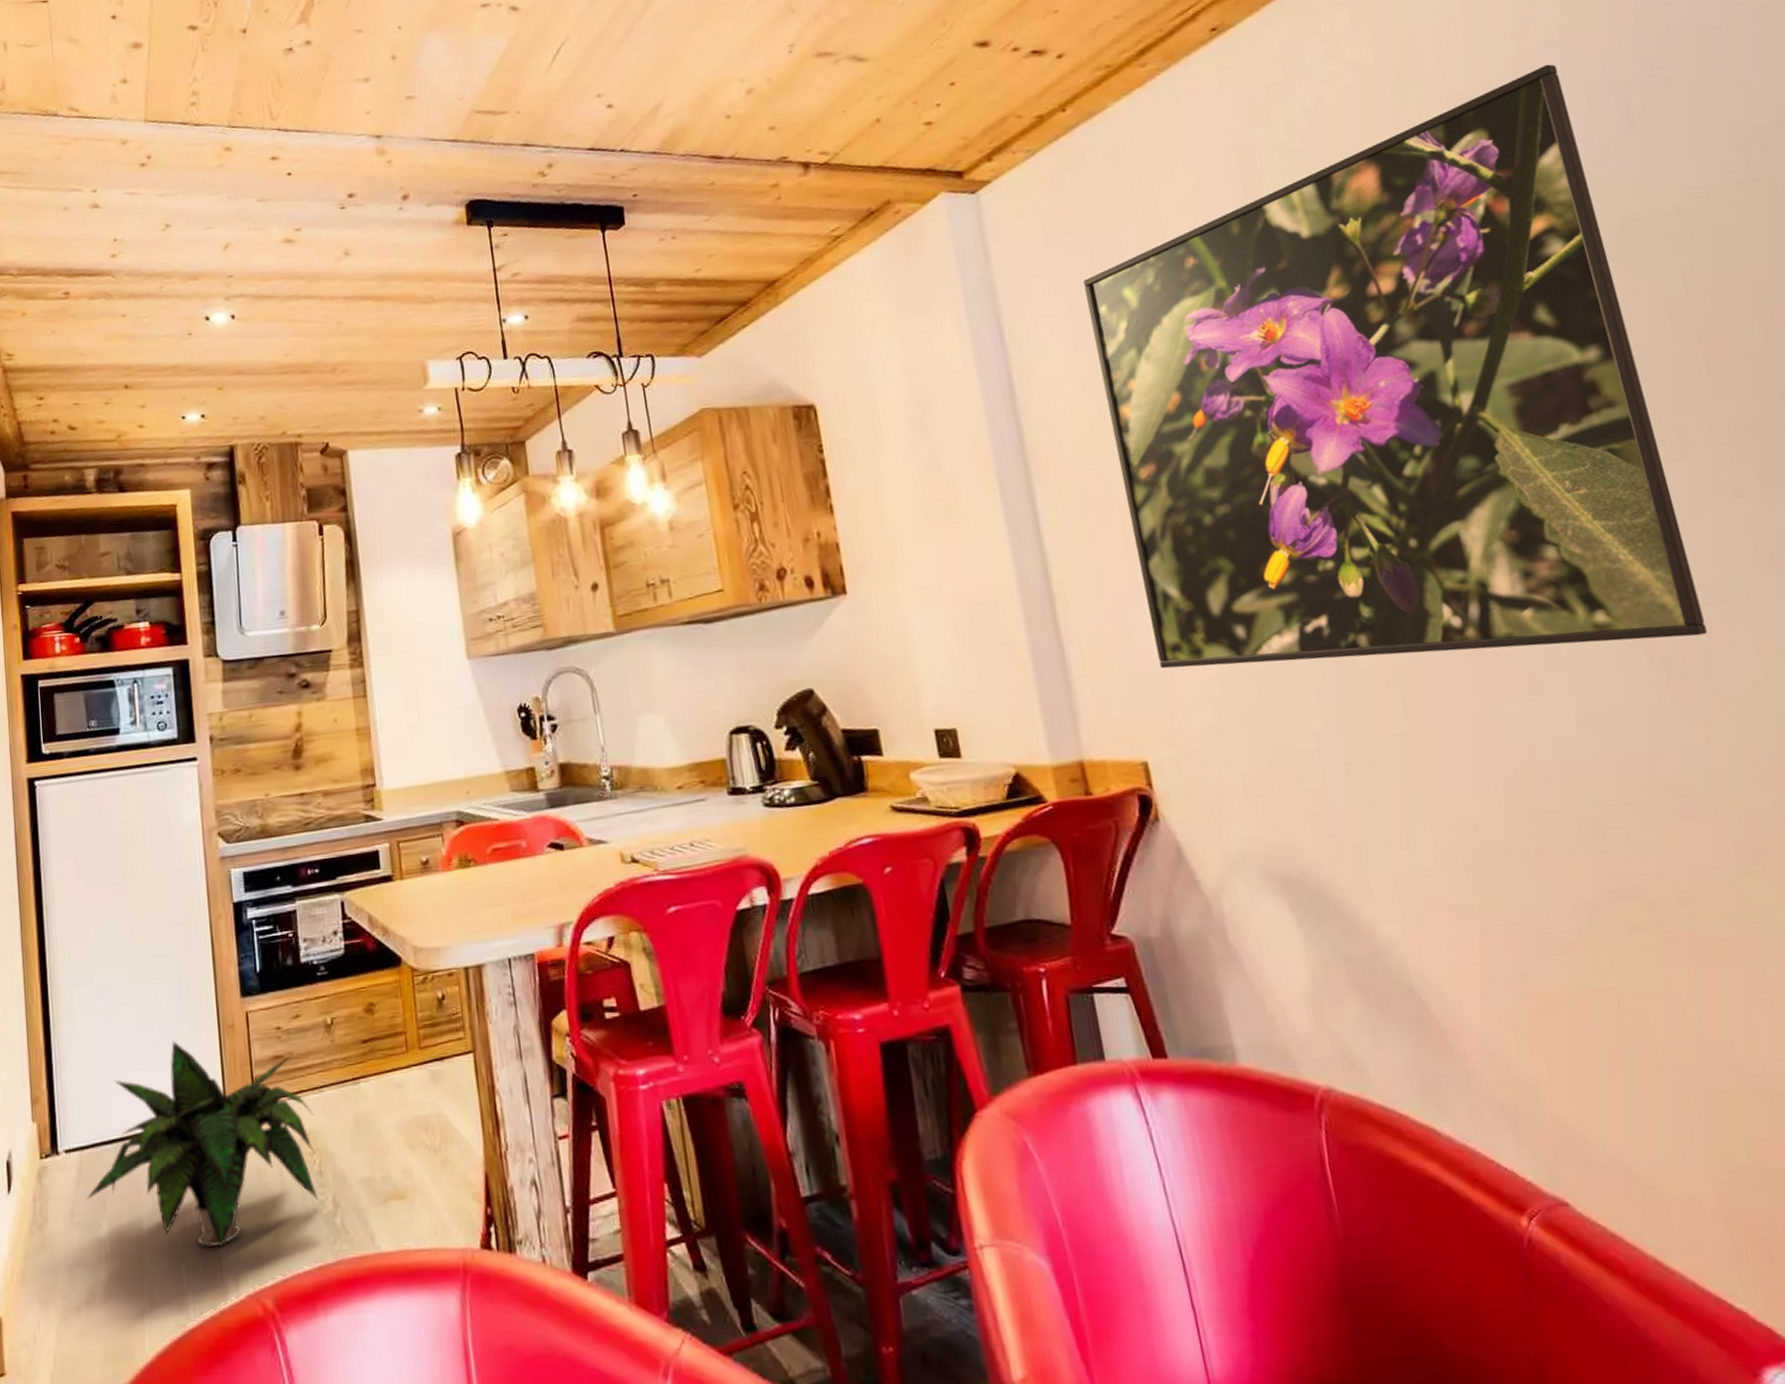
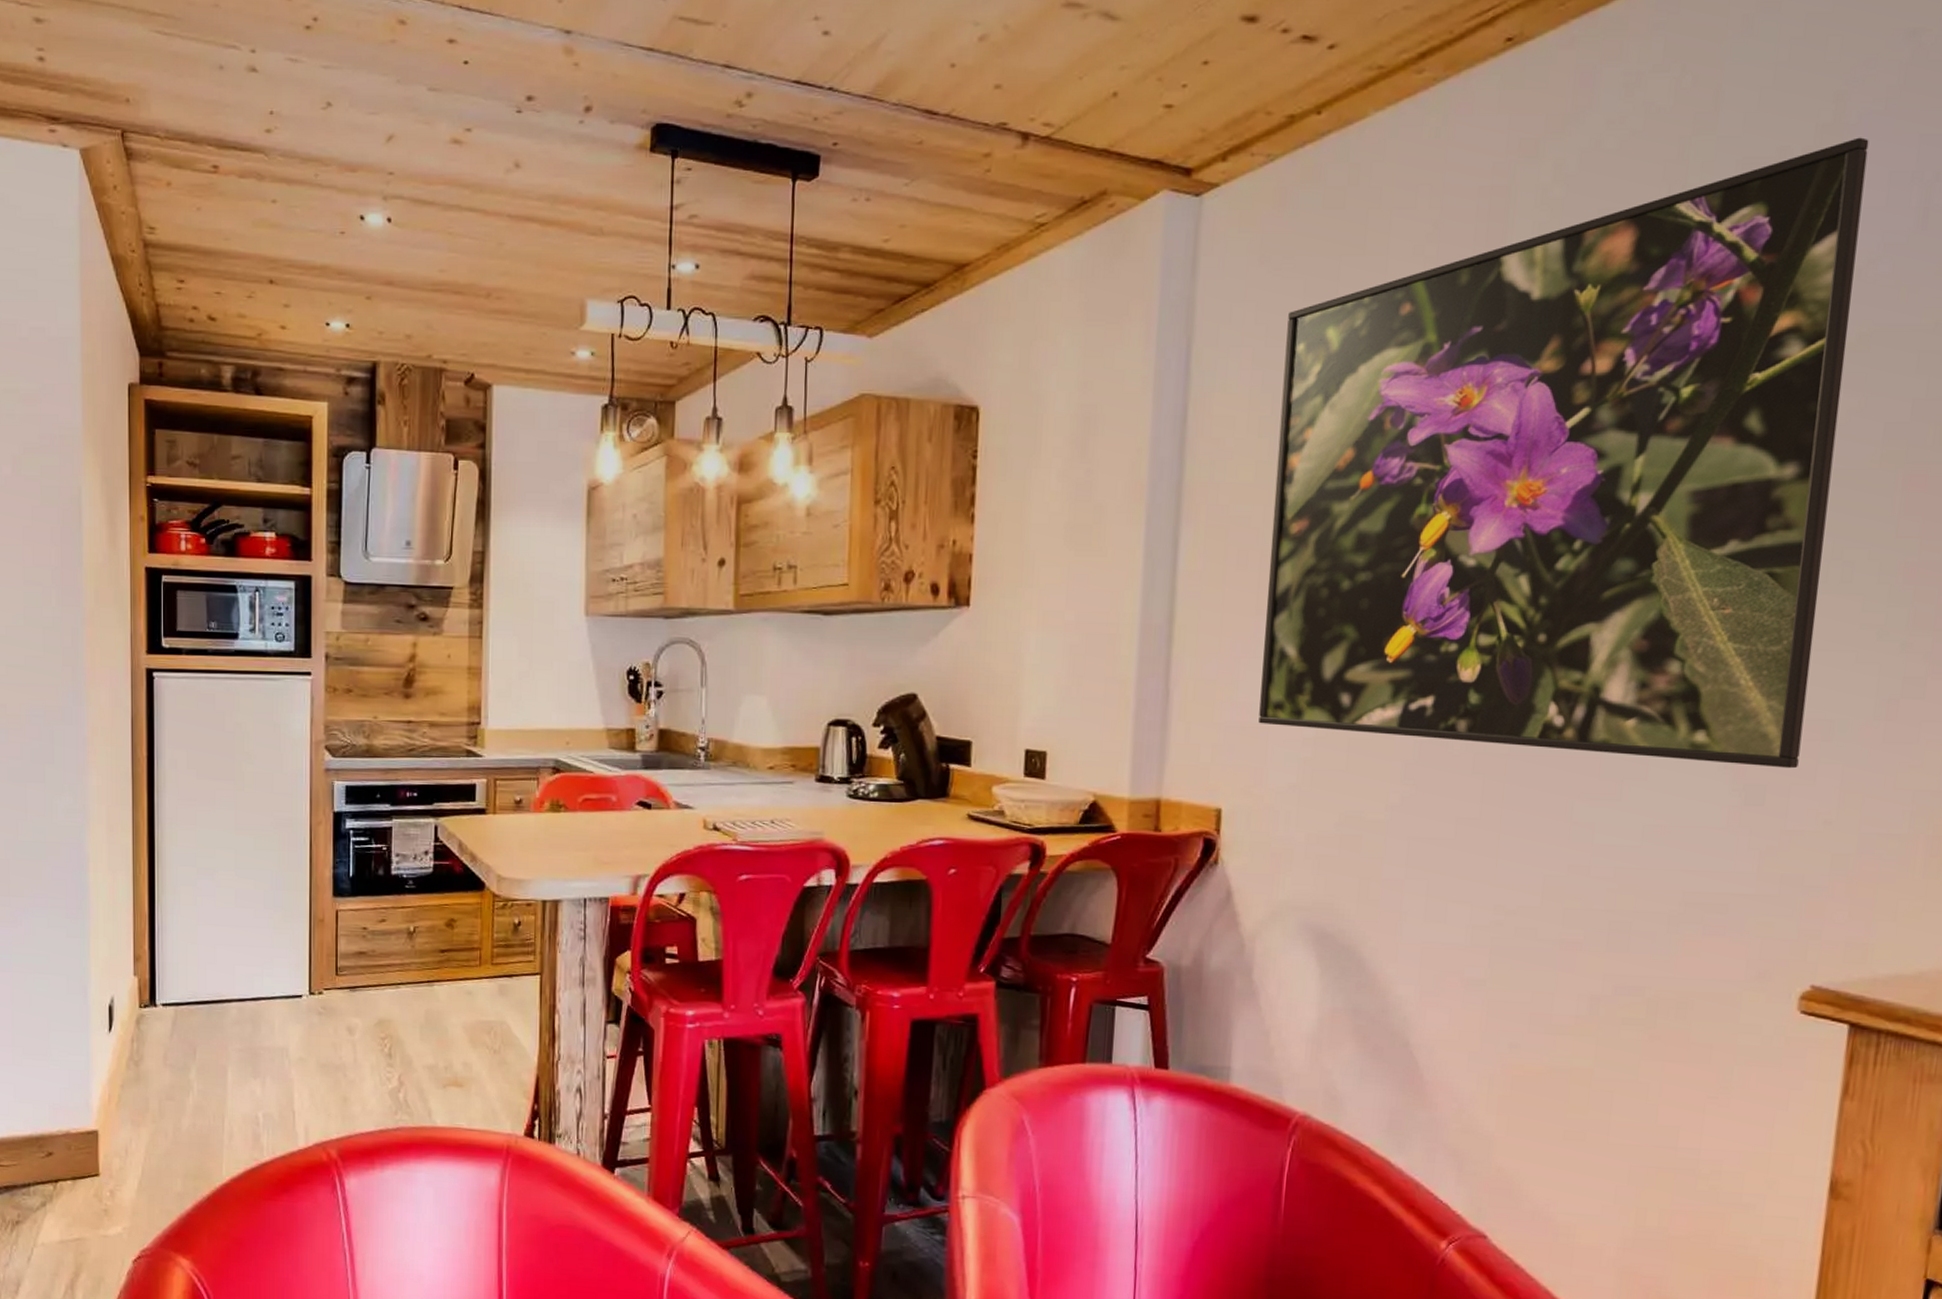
potted plant: present [86,1040,318,1248] -> none [179,925,389,1103]

